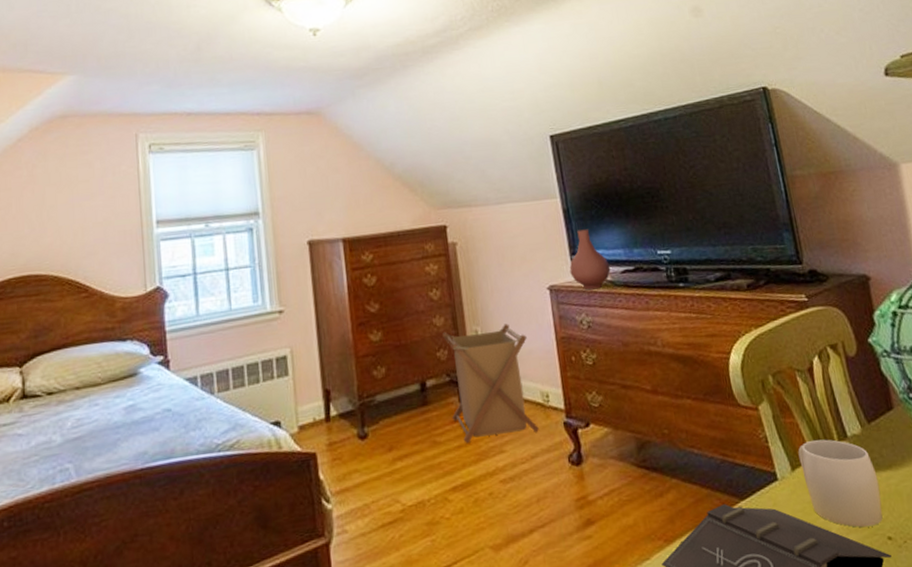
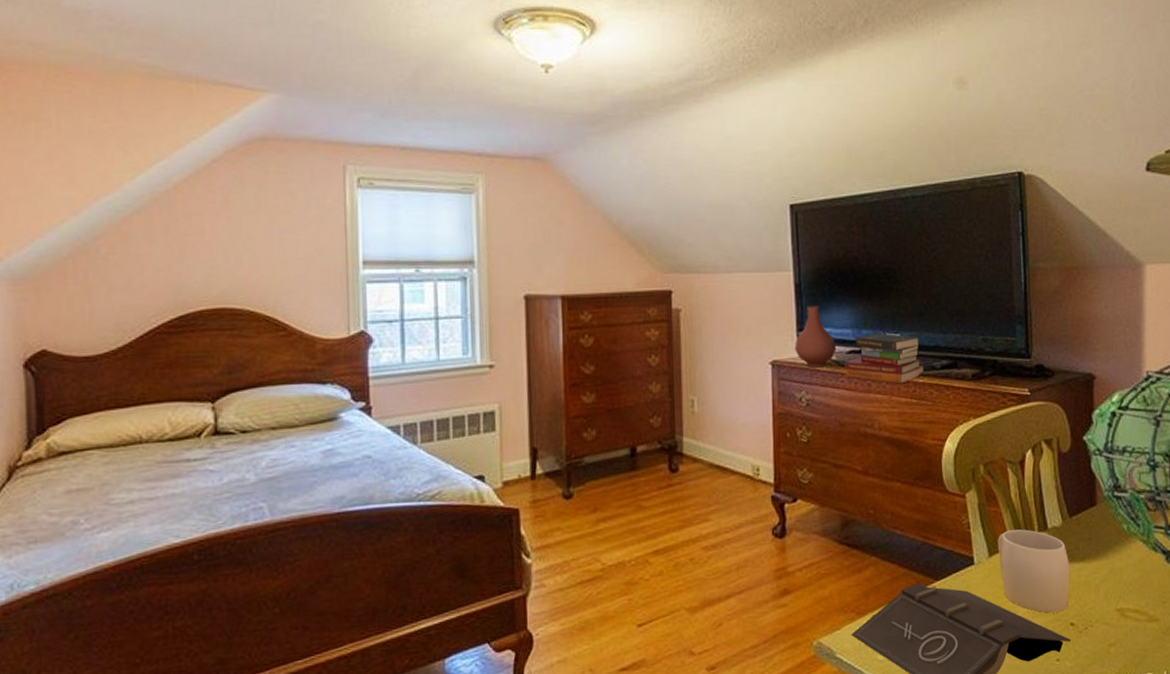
laundry basket: present [441,323,539,443] -> none [656,395,746,510]
books: none [620,250,700,300] -> present [845,333,925,384]

